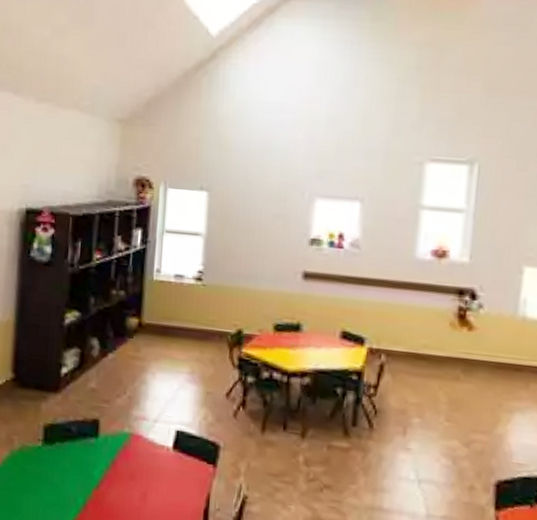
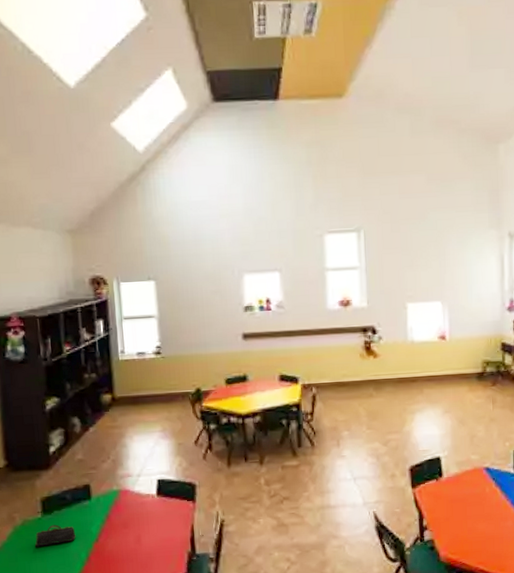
pencil case: none [30,457,76,482] -> present [35,524,76,547]

